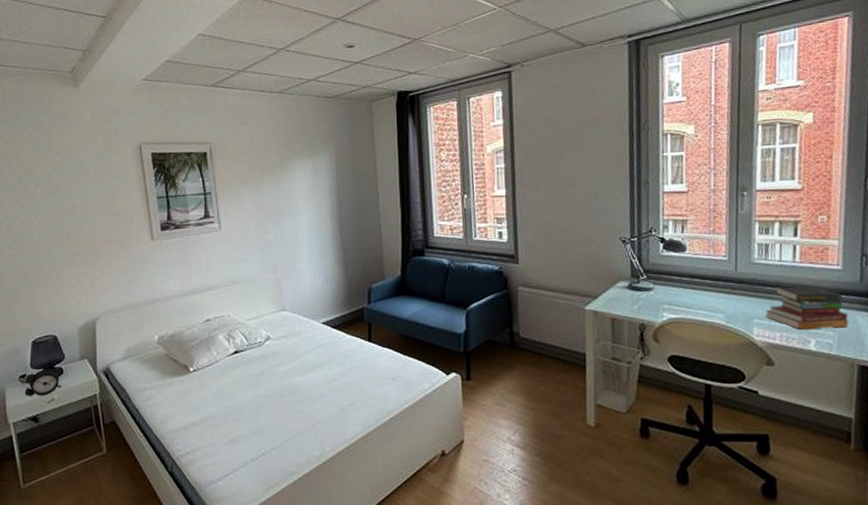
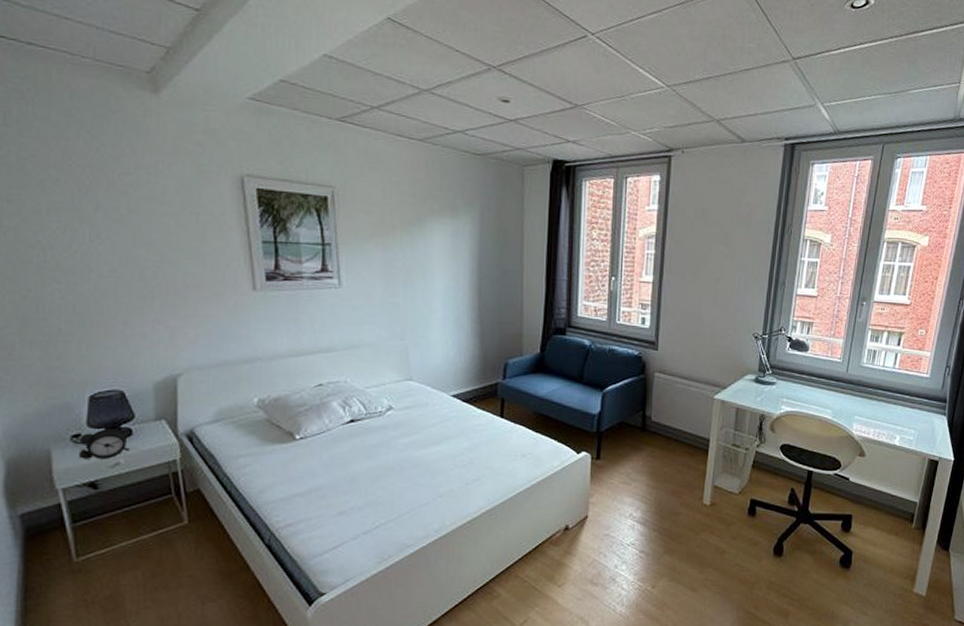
books: present [765,286,849,330] -> none [865,389,927,427]

